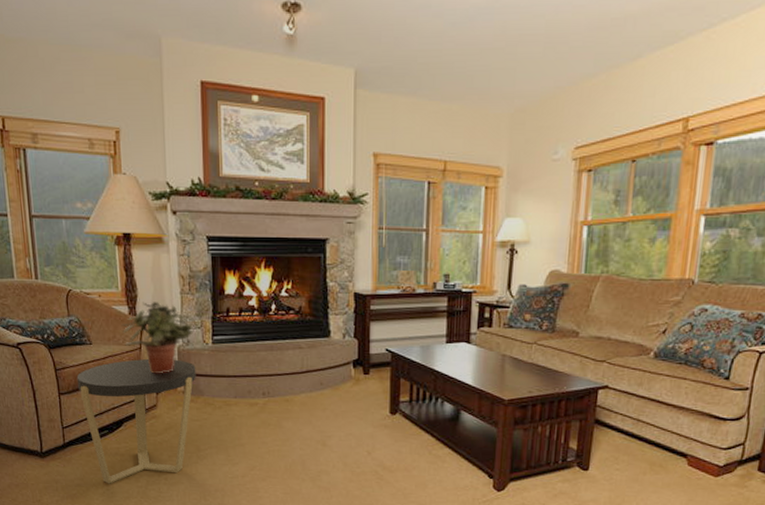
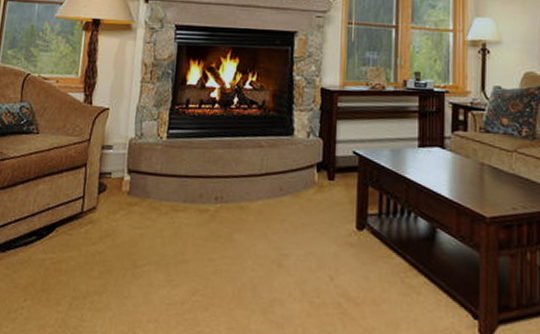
side table: present [76,359,196,484] -> none [13,152,146,307]
potted plant: present [121,302,193,373] -> none [74,89,148,170]

